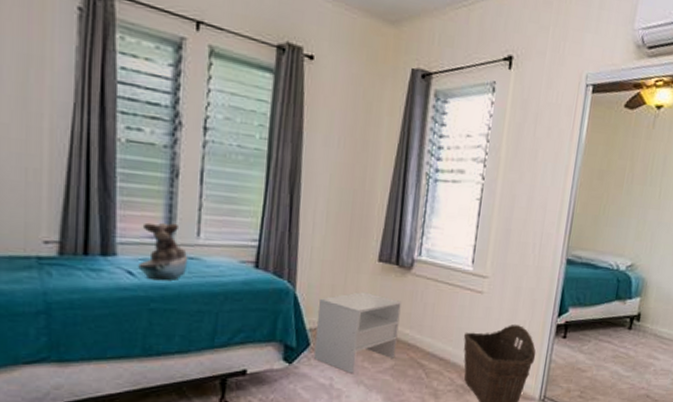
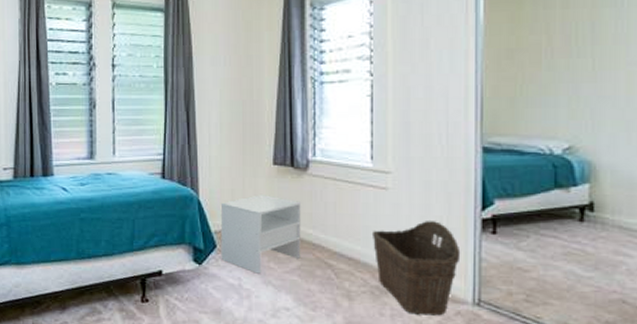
stuffed animal: present [138,222,188,281] -> none [70,146,108,194]

